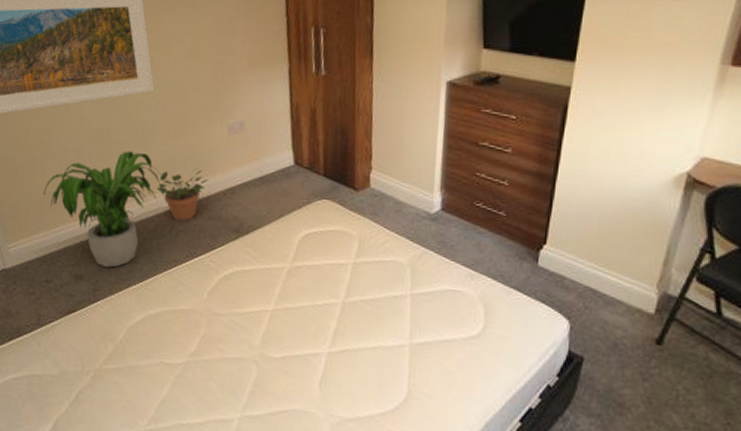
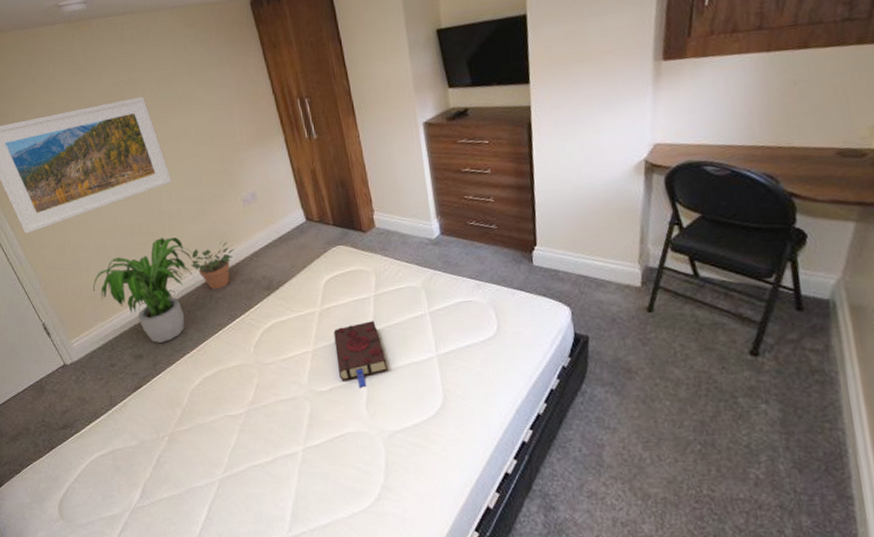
book: none [296,290,352,363] -> present [333,320,388,389]

